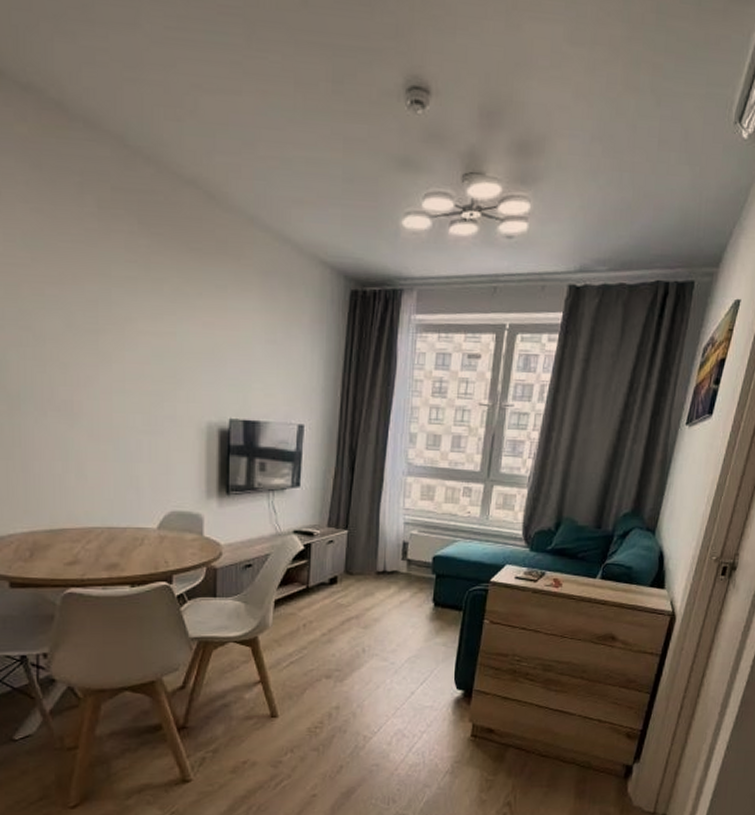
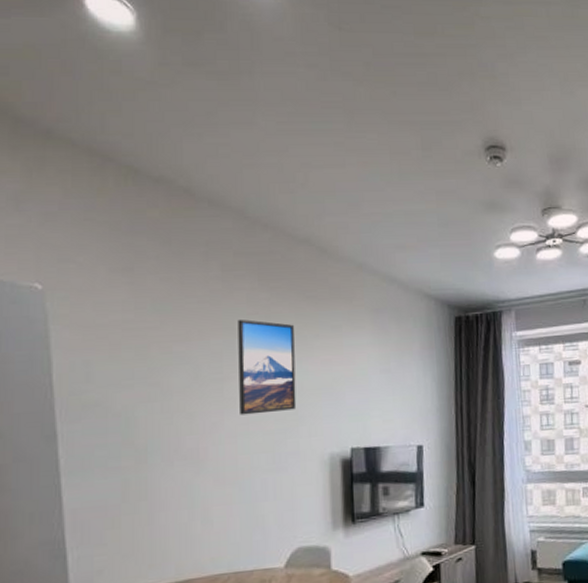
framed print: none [115,265,175,373] -> present [238,319,297,415]

